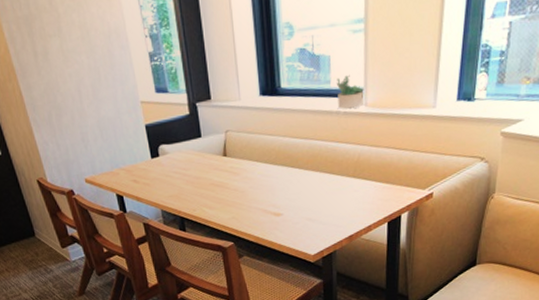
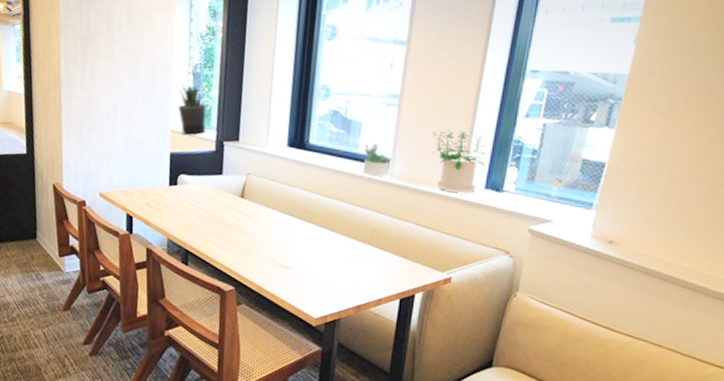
planter: none [138,47,176,103] -> present [178,82,206,135]
potted plant: none [401,45,456,111] -> present [431,129,487,194]

